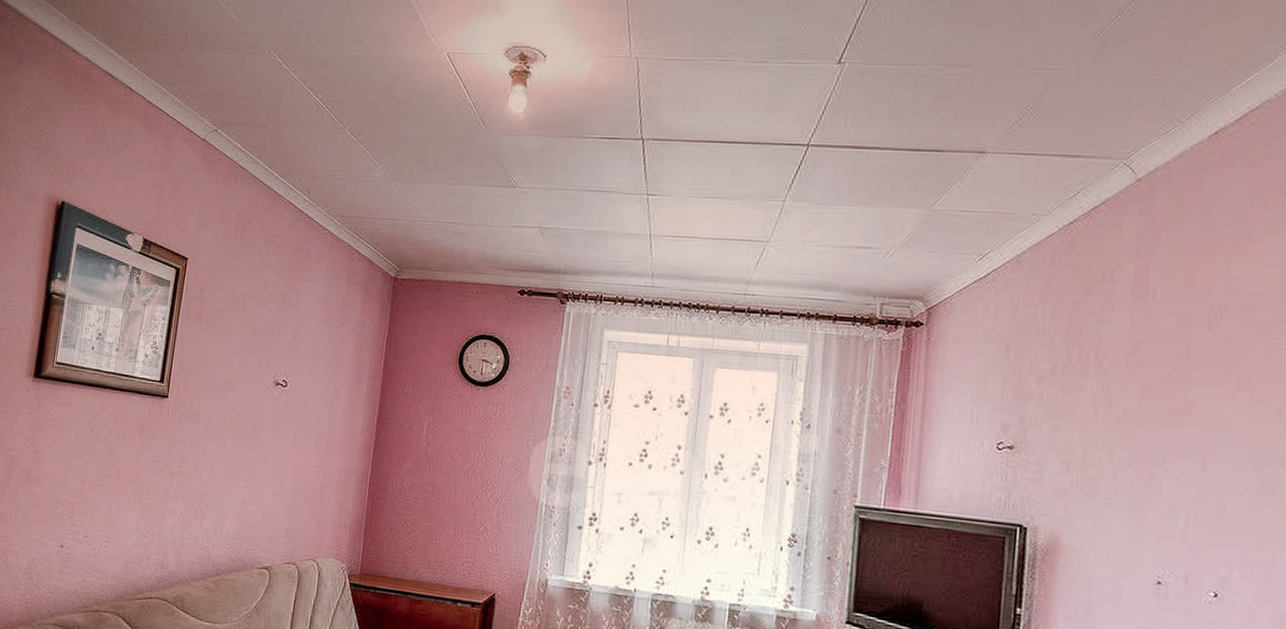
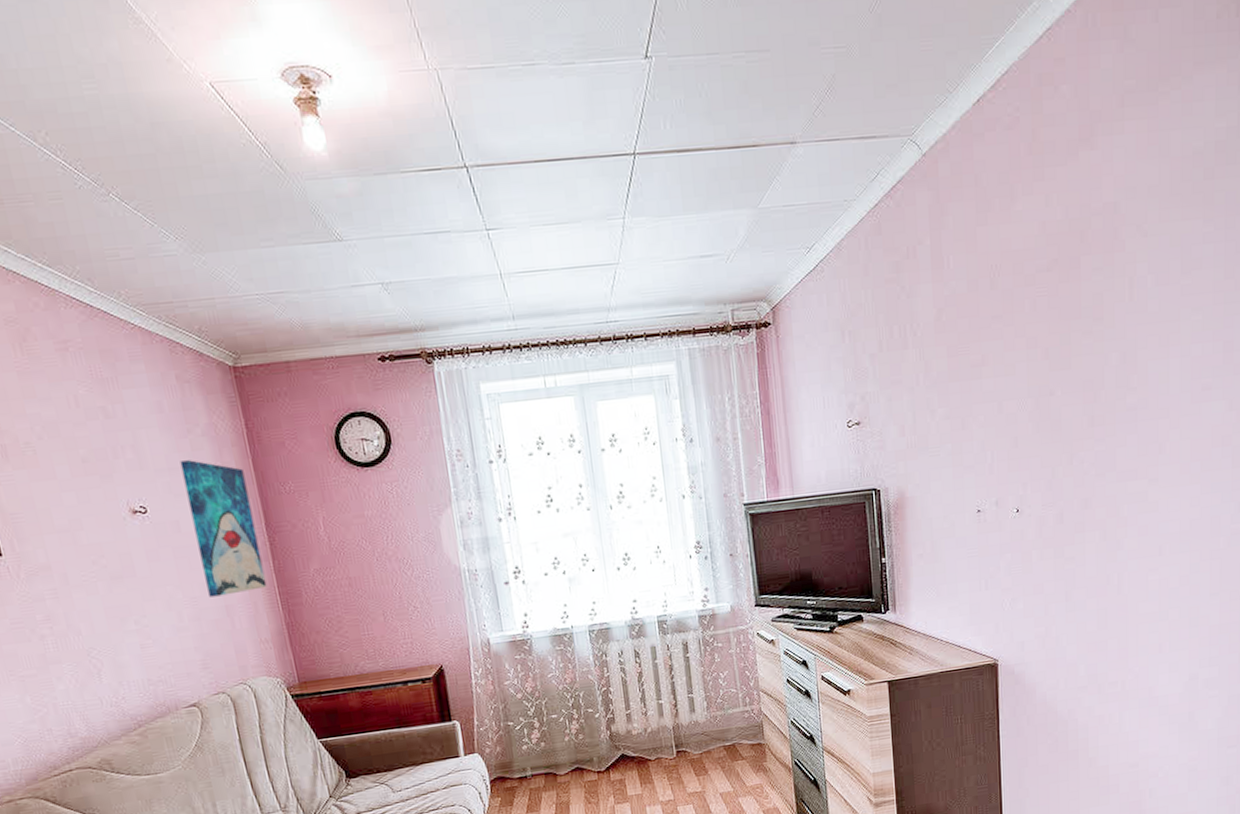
wall art: none [311,349,374,476] -> present [180,460,267,597]

